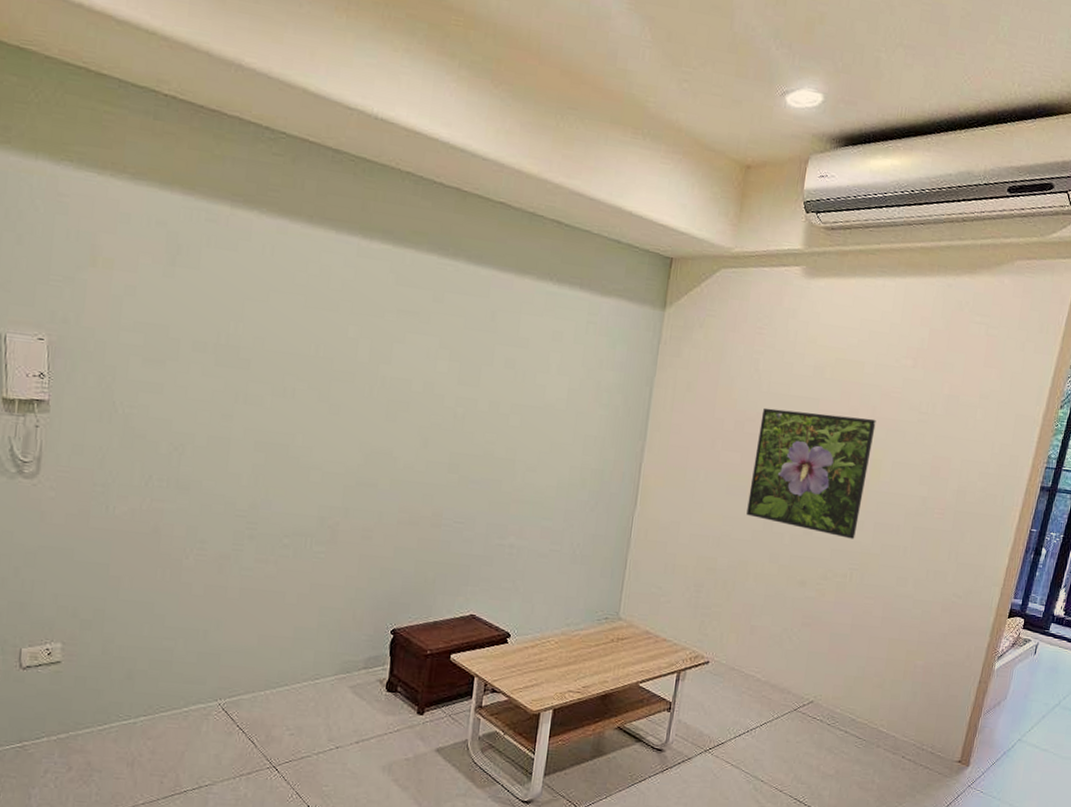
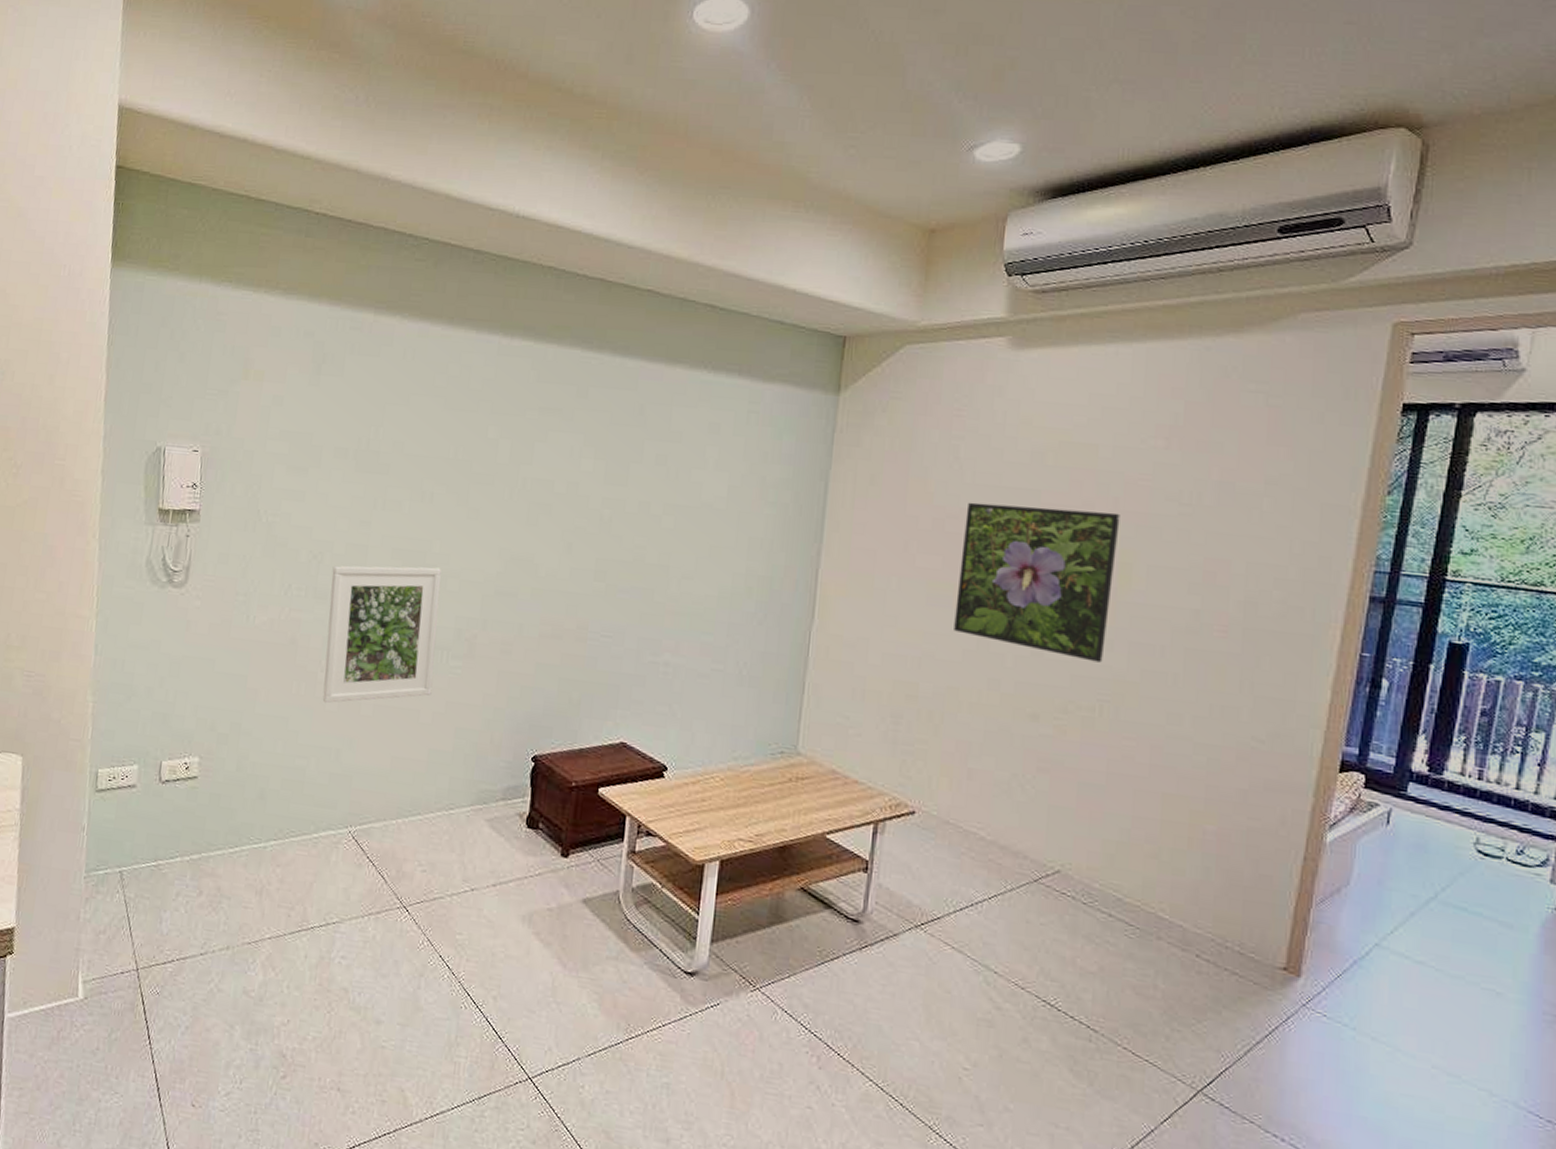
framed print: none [188,457,304,589] -> present [322,565,442,704]

